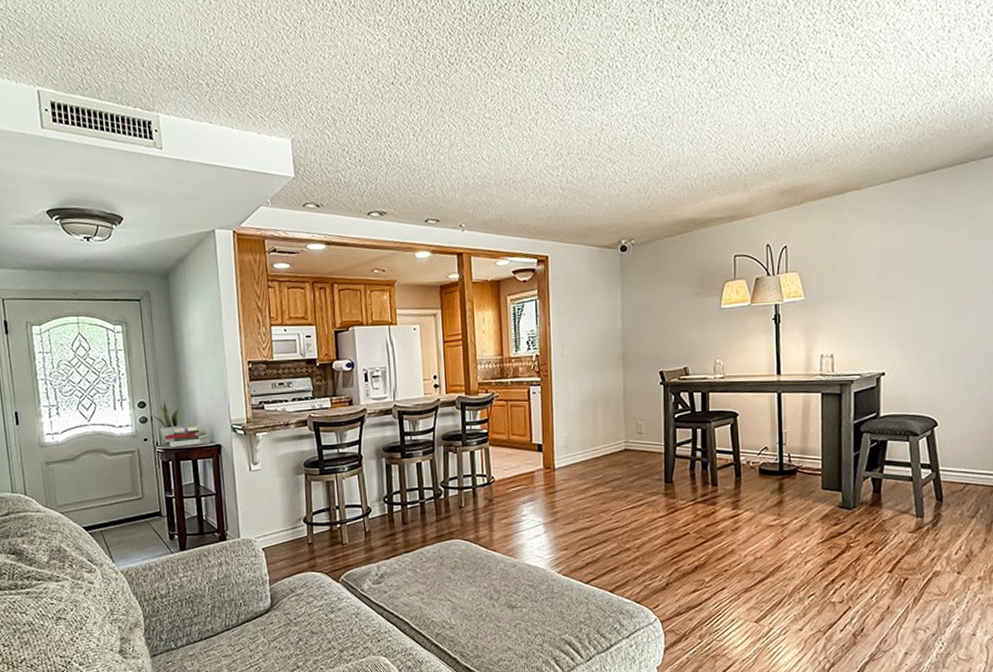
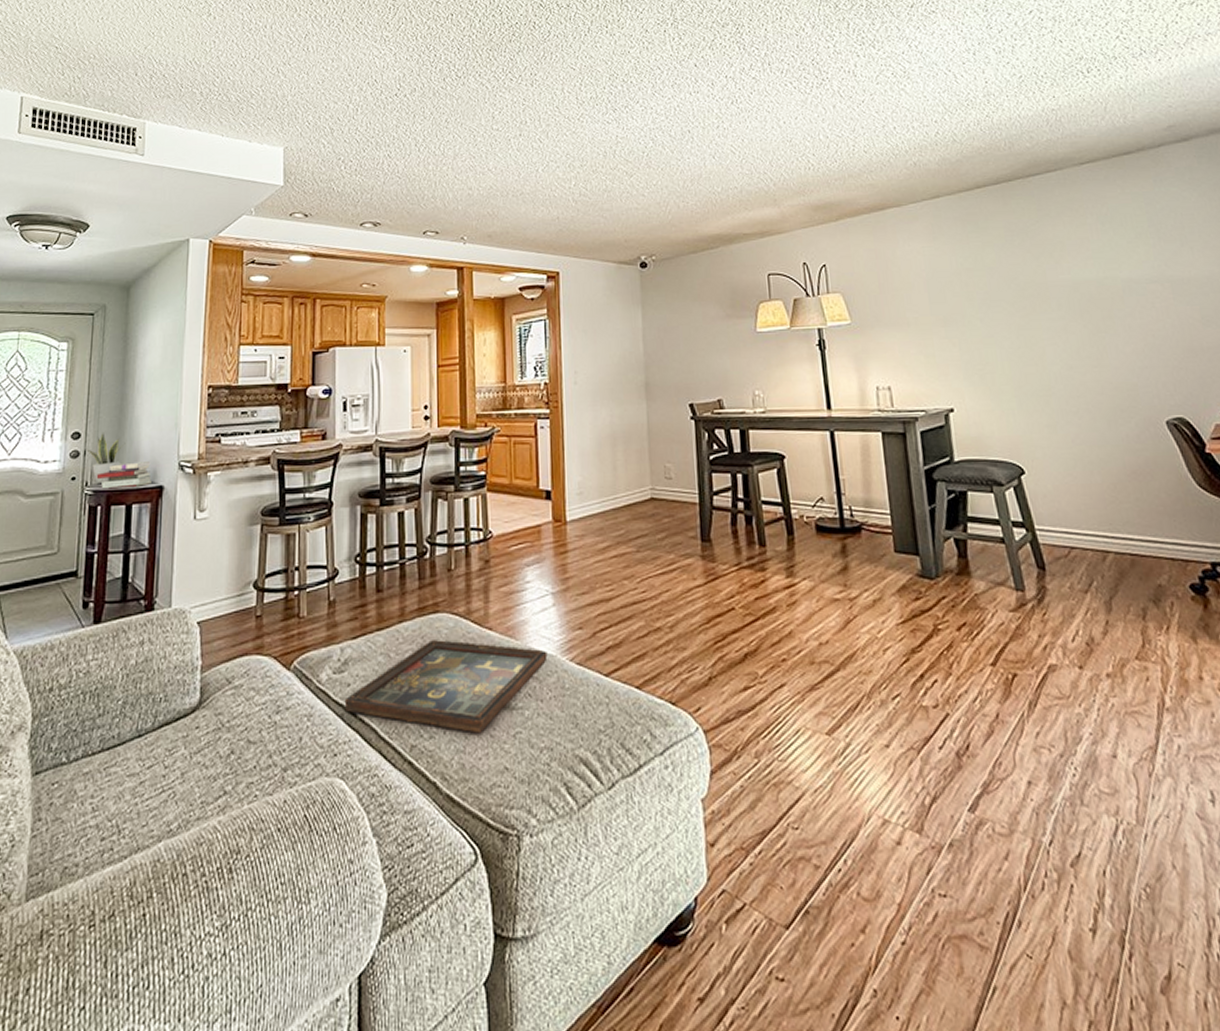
decorative tray: none [383,559,540,625] -> present [344,640,548,734]

